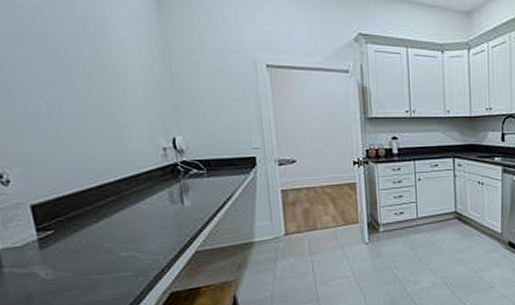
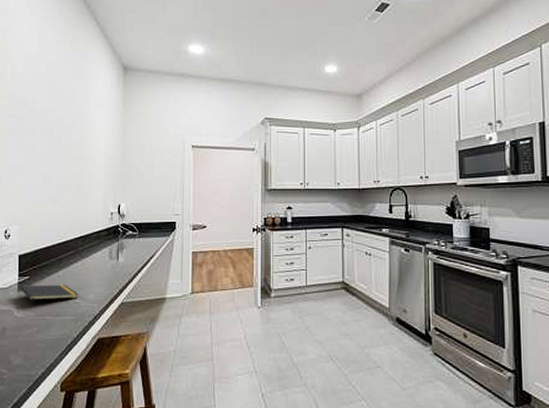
notepad: none [42,236,135,268] -> present [20,284,79,309]

